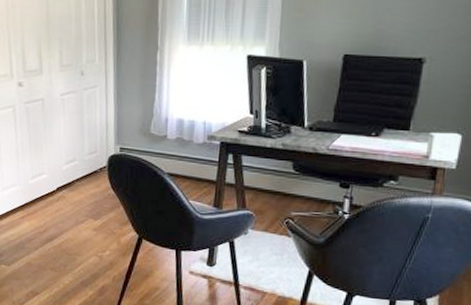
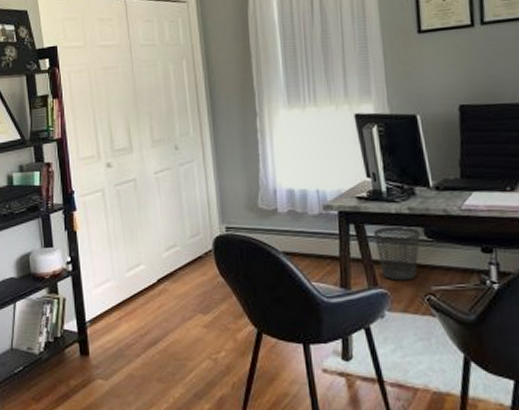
wastebasket: none [248,158,290,206] -> present [374,226,421,281]

